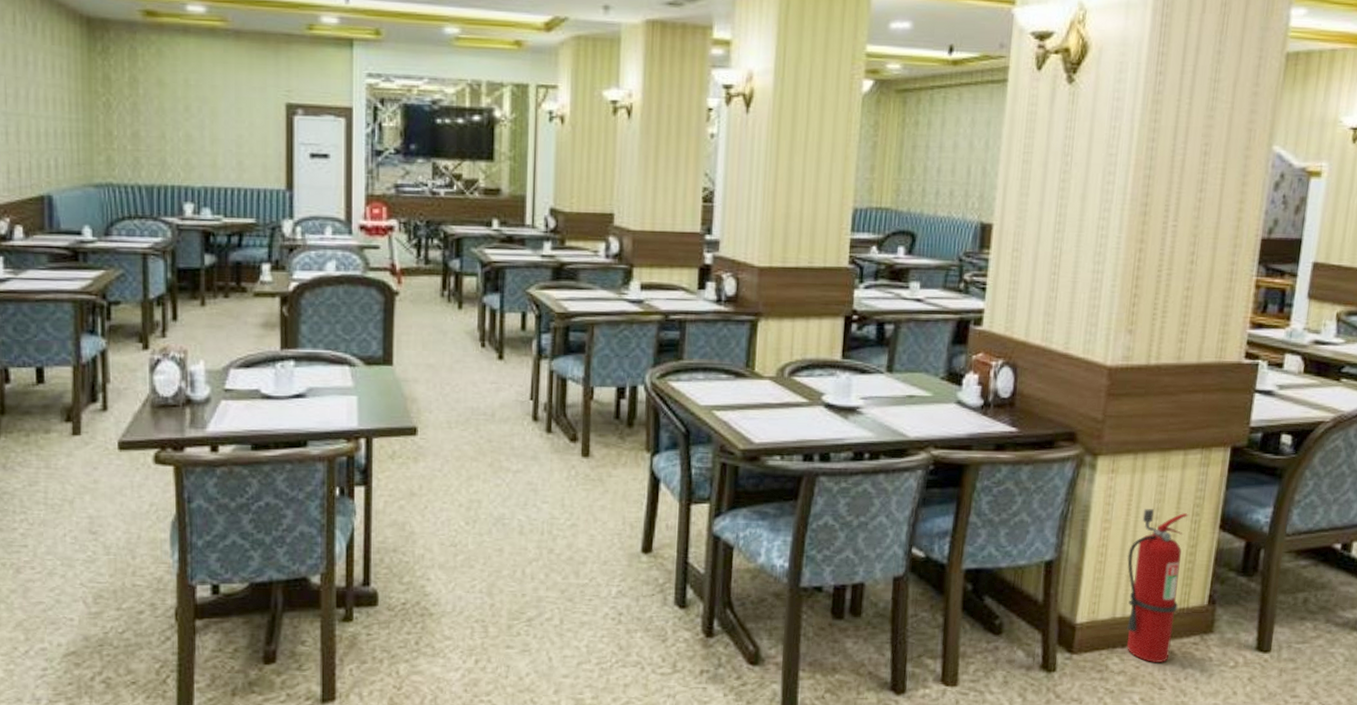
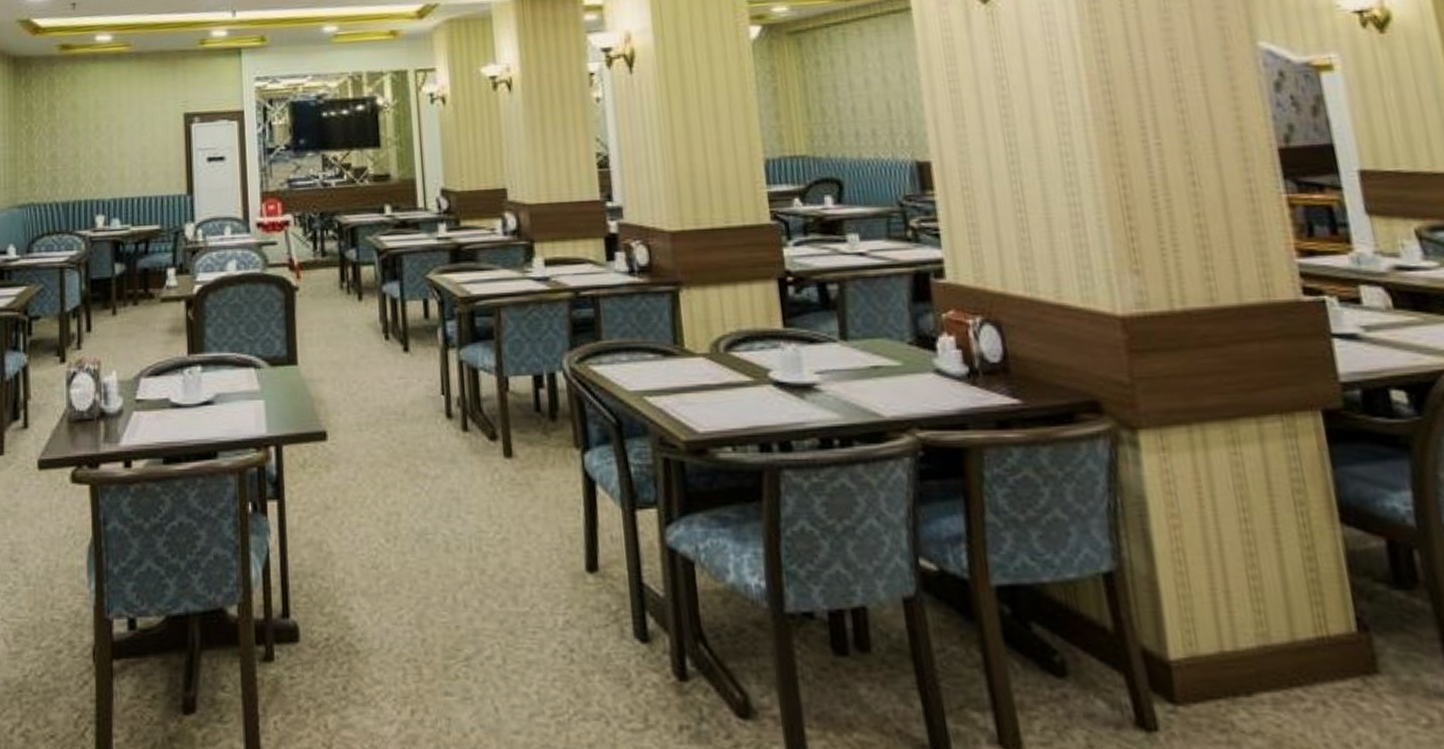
fire extinguisher: present [1126,509,1189,662] -> none [1216,498,1323,718]

